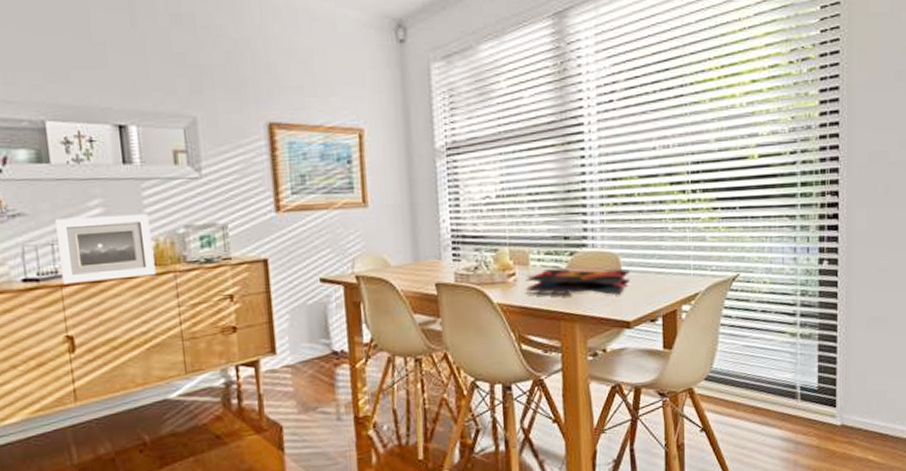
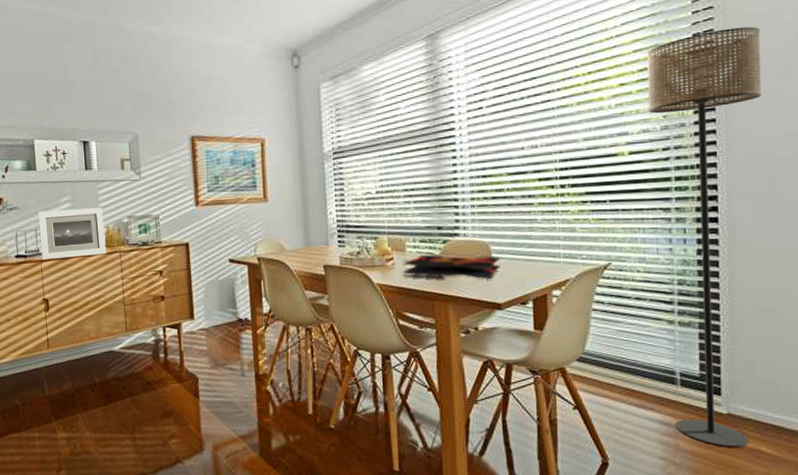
floor lamp: none [778,26,881,459] -> present [647,26,762,448]

